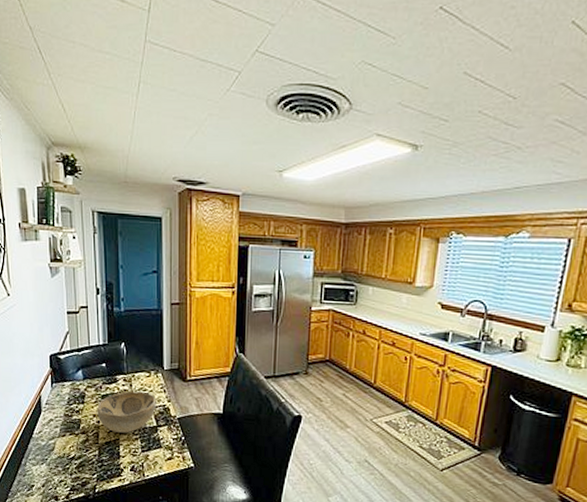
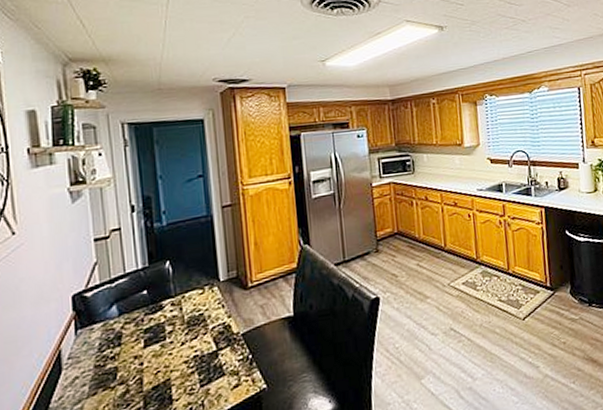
decorative bowl: present [97,391,156,433] -> none [138,313,215,372]

